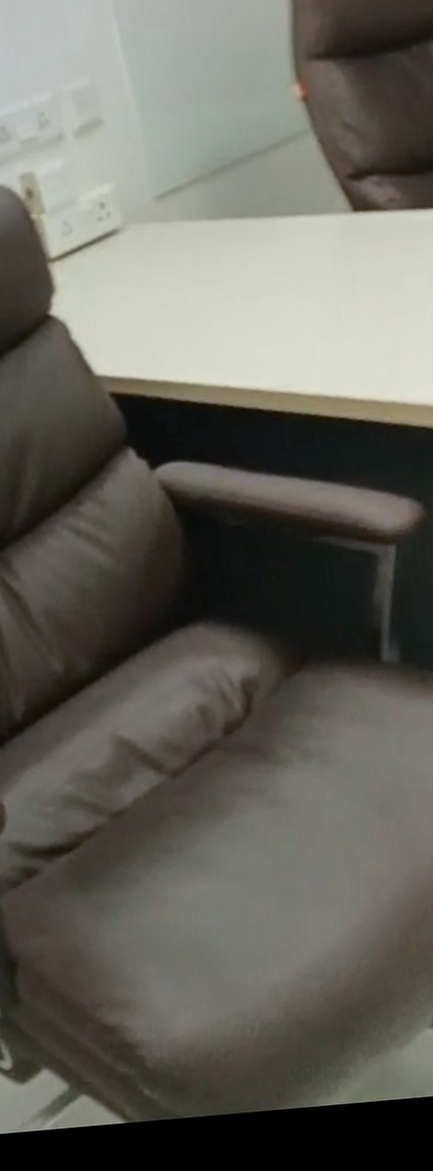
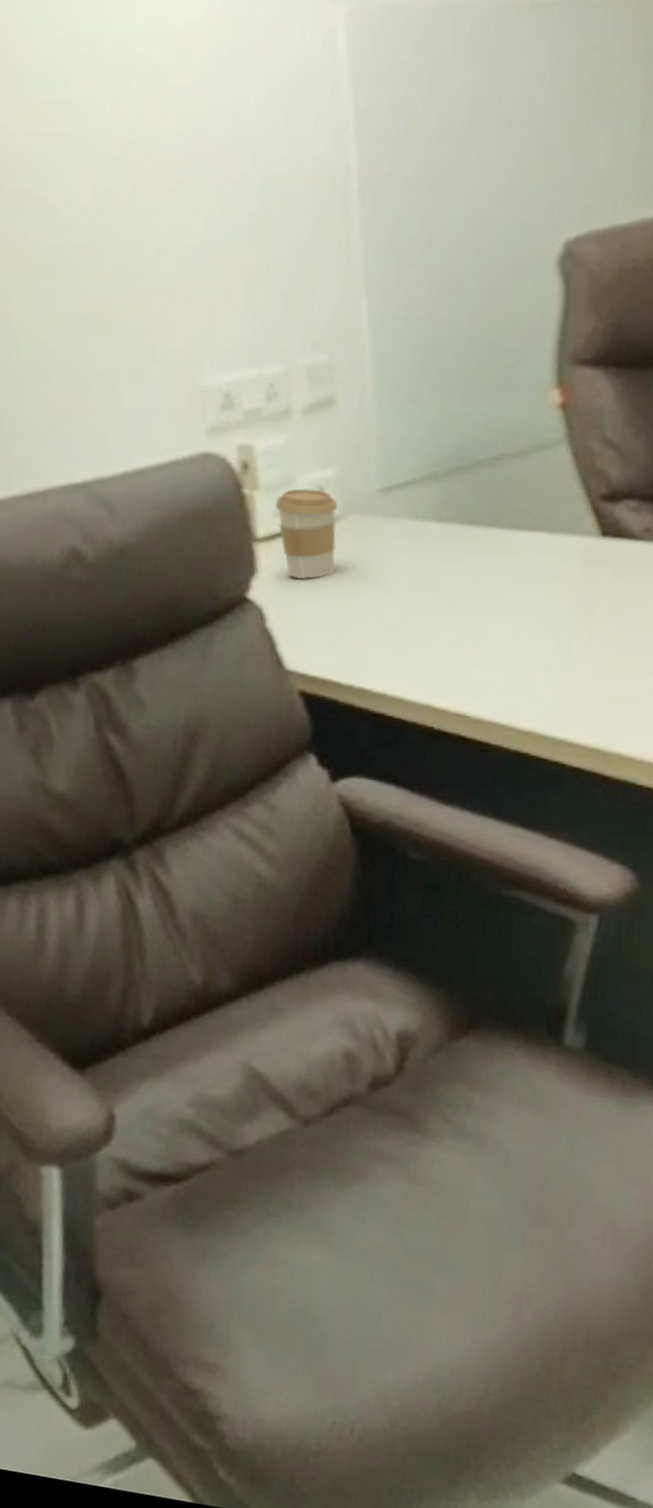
coffee cup: none [62,205,125,291] -> present [275,488,338,580]

